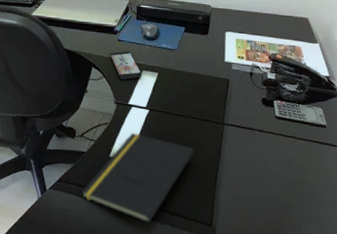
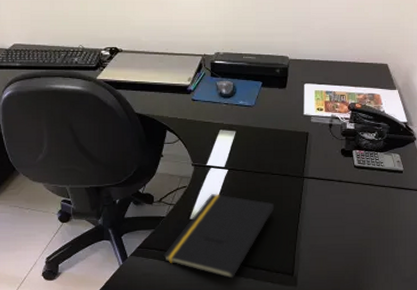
smartphone: present [110,51,142,80] -> none [185,111,219,141]

